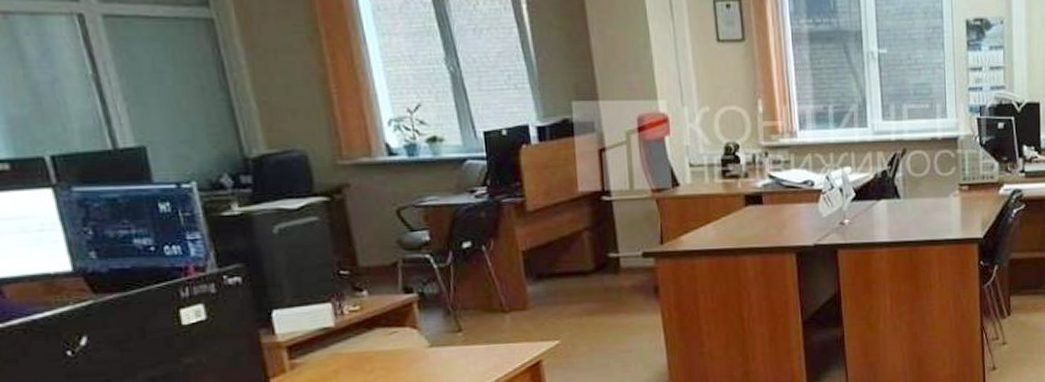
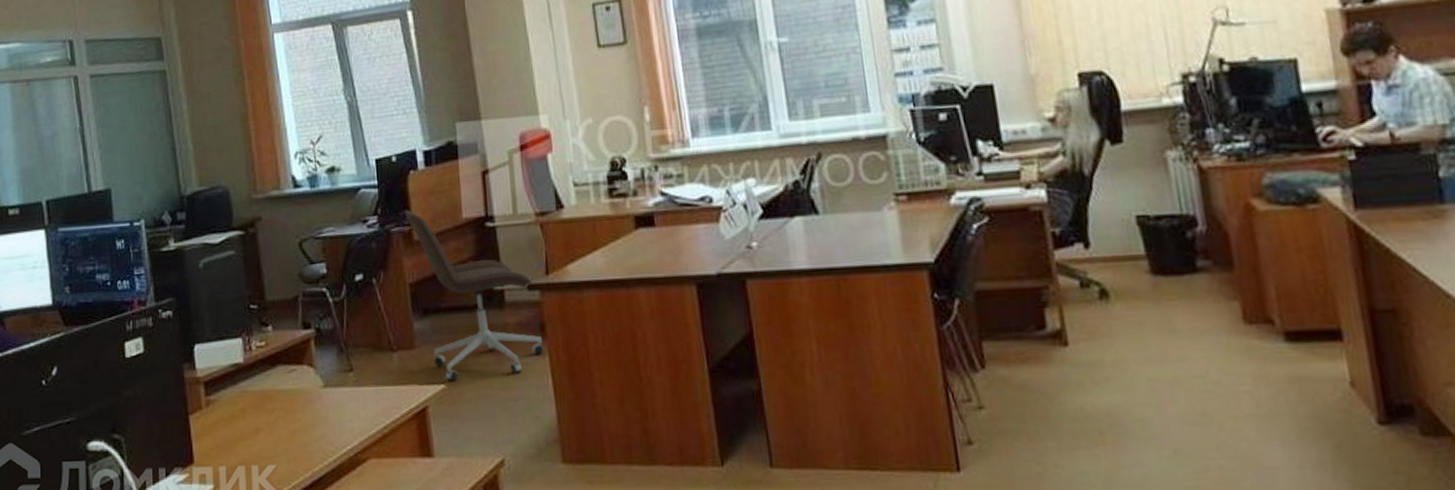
office chair: none [517,183,657,338] -> present [405,210,544,381]

